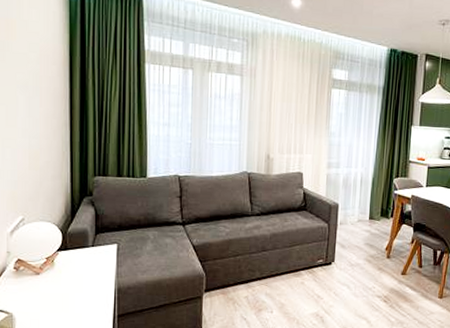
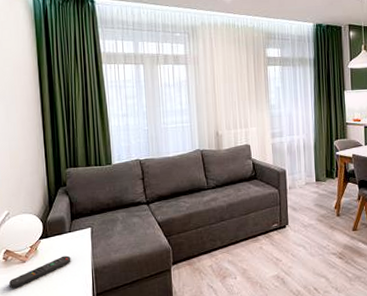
remote control: none [19,271,92,302] -> present [9,255,71,289]

